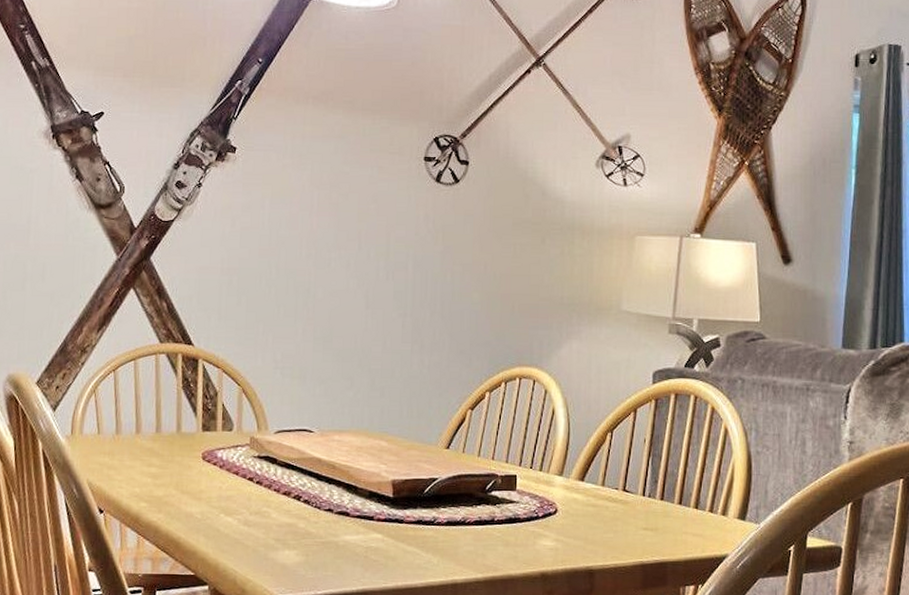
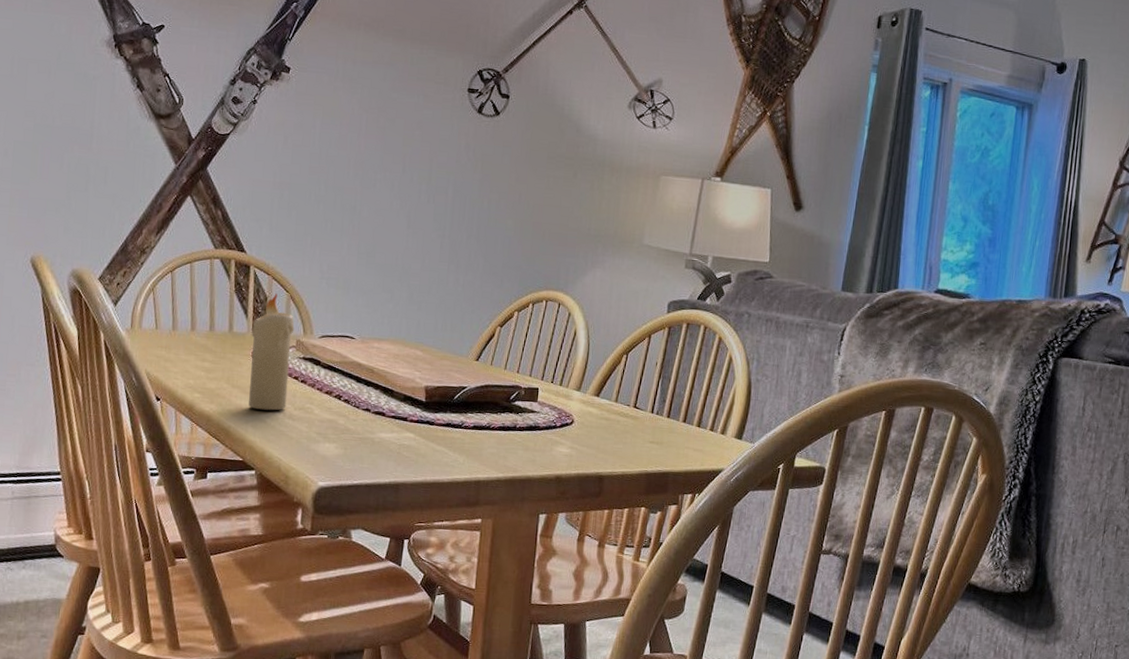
candle: none [200,387,248,517] -> present [249,293,295,411]

